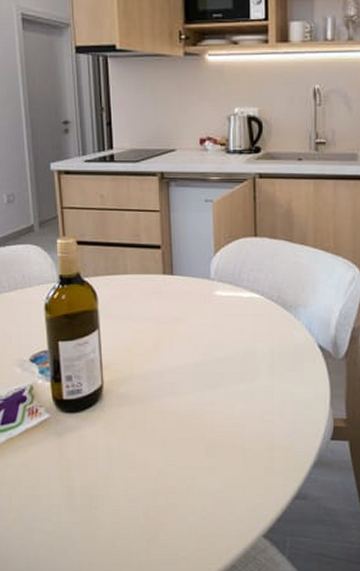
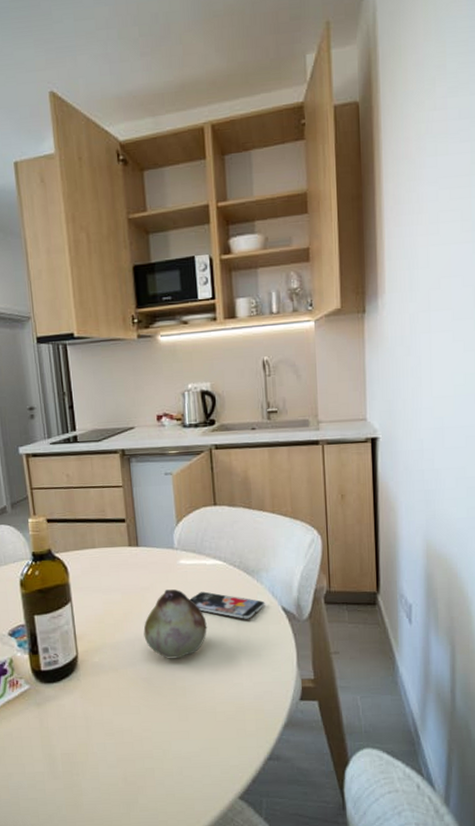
fruit: none [174,321,240,393] -> present [143,589,207,659]
smartphone: none [223,325,302,355] -> present [189,591,265,619]

